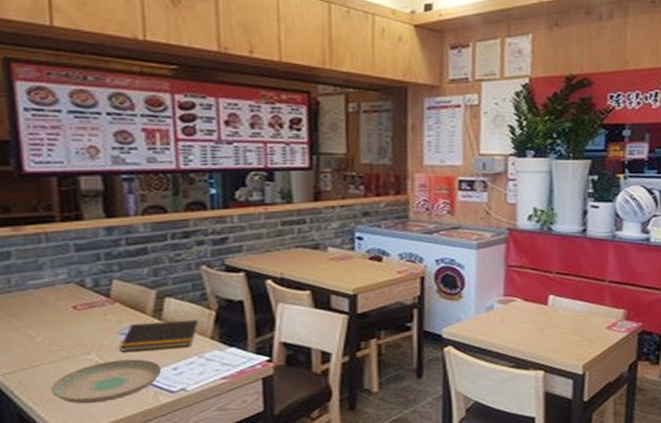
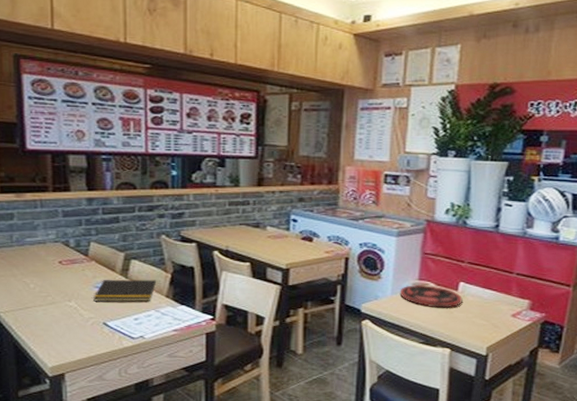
plate: present [51,359,162,404] -> none [39,308,126,342]
plate: none [484,300,553,326] -> present [399,284,463,308]

